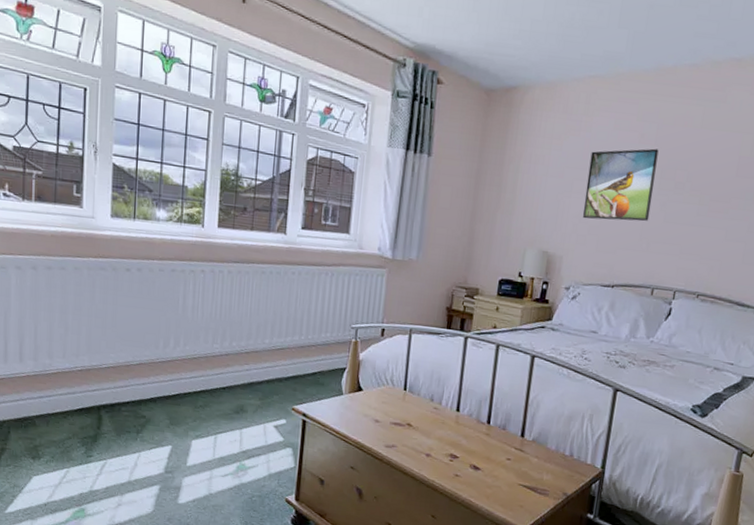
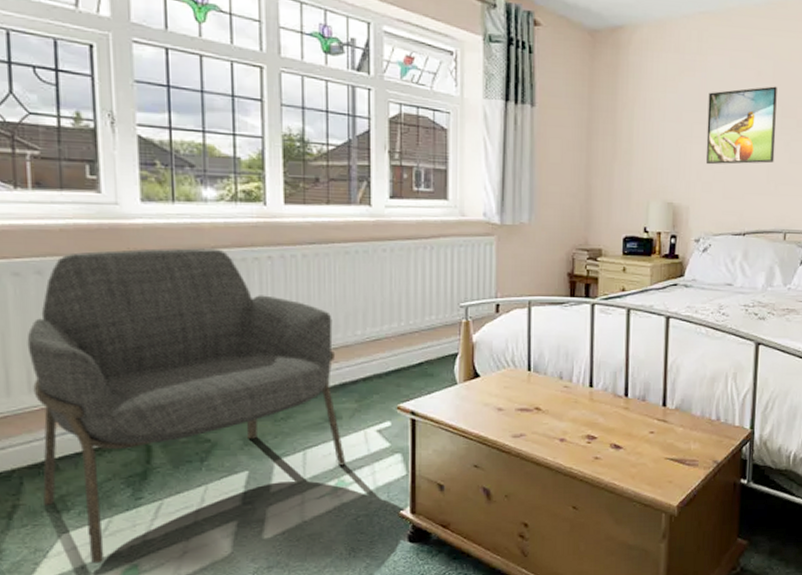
armchair: none [21,254,248,504] -> present [27,248,346,564]

